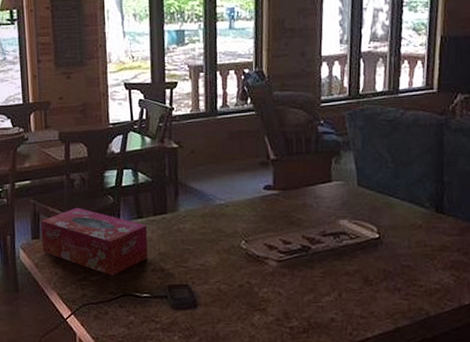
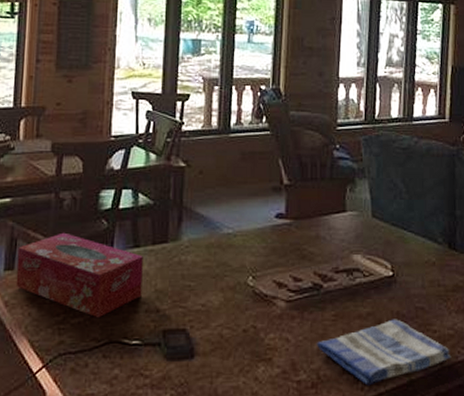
dish towel: none [306,275,438,332] -> present [316,319,452,386]

